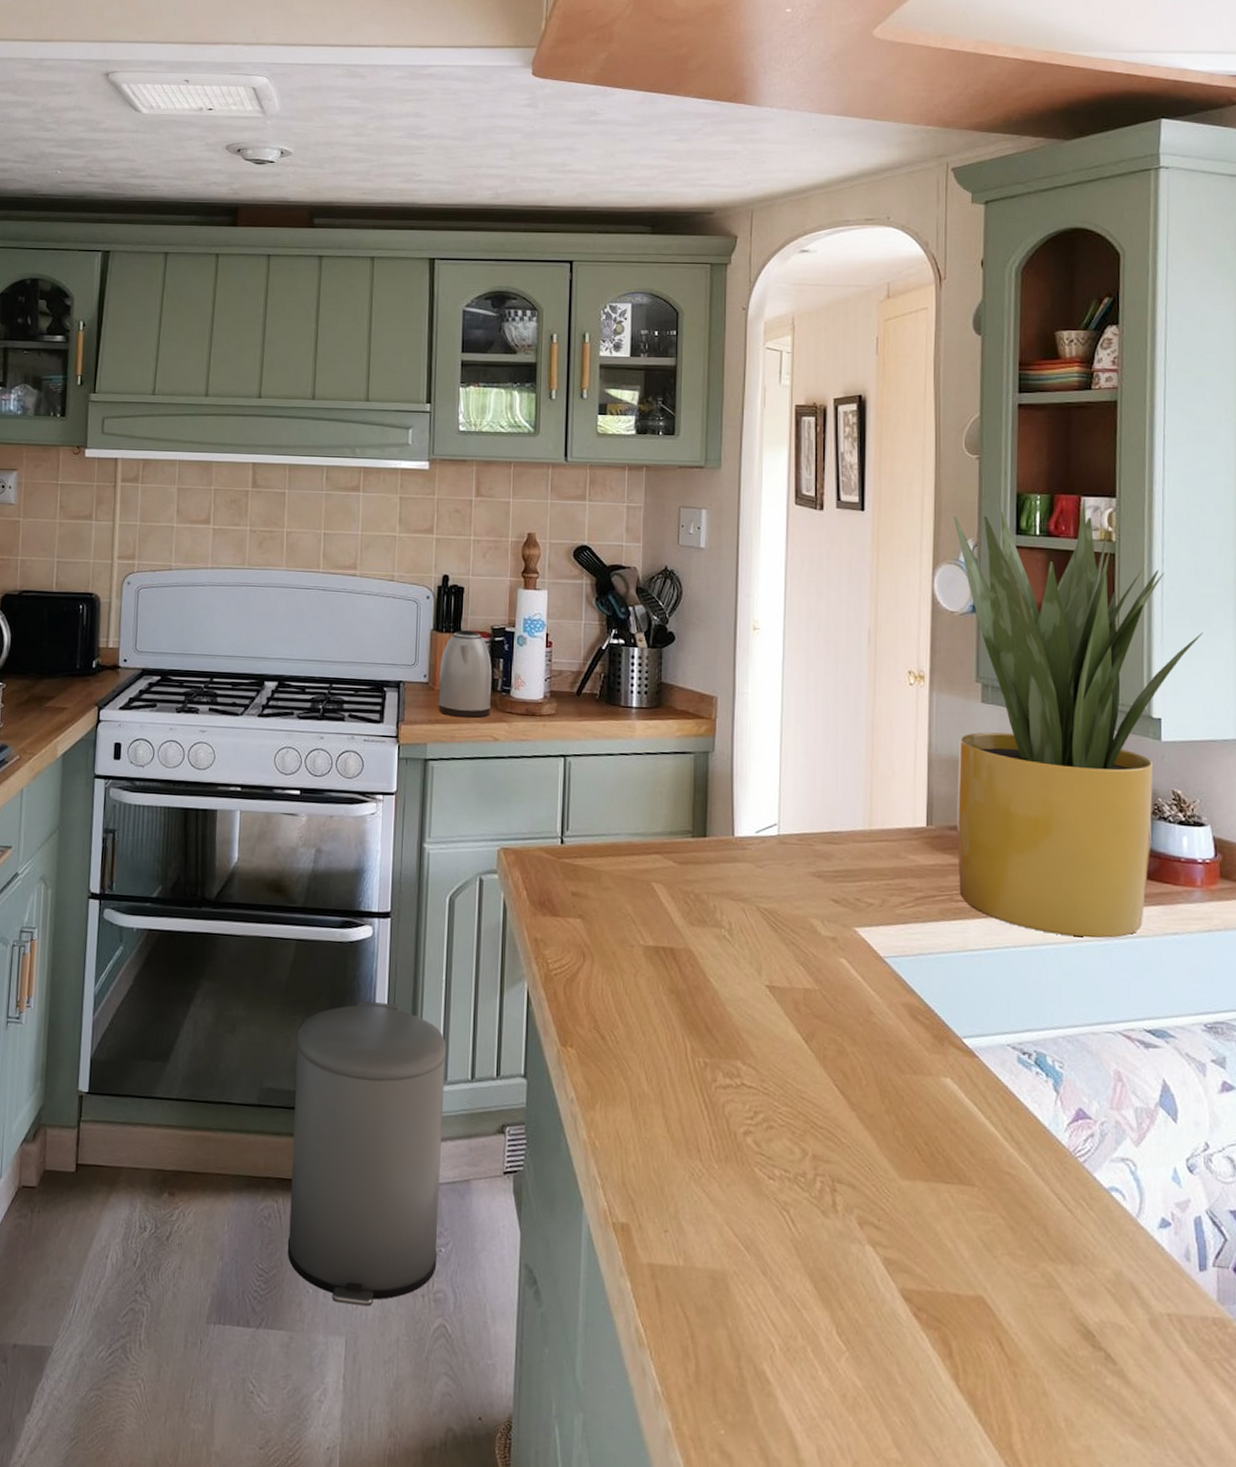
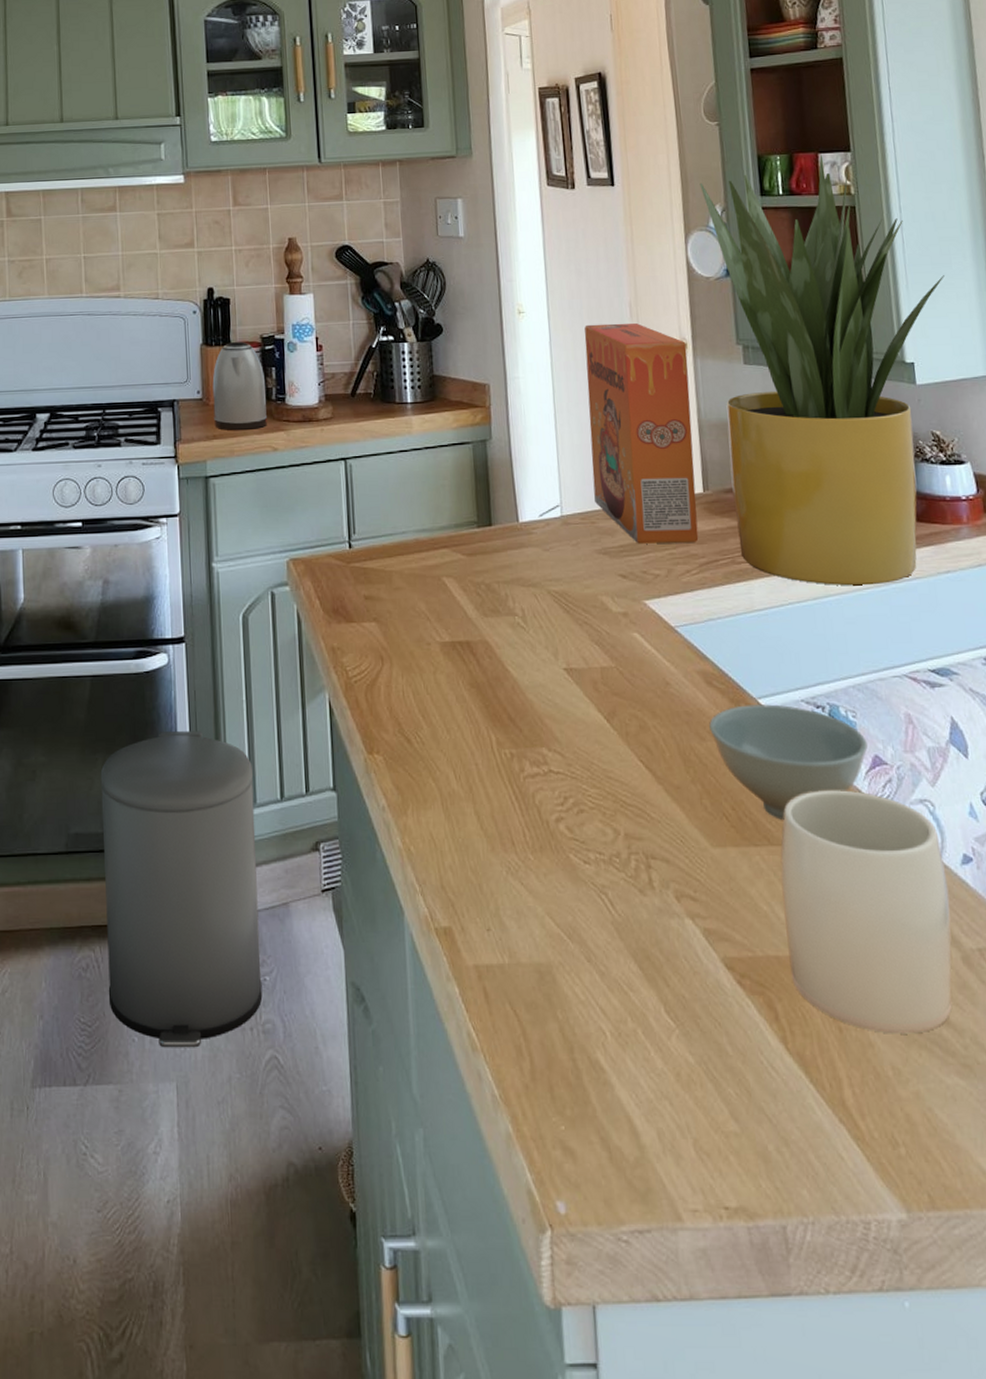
cereal box: none [814,647,923,876] -> present [584,323,699,544]
bowl: none [910,1042,1072,1161] -> present [709,704,868,820]
mug: none [967,1136,1143,1389] -> present [780,790,953,1034]

